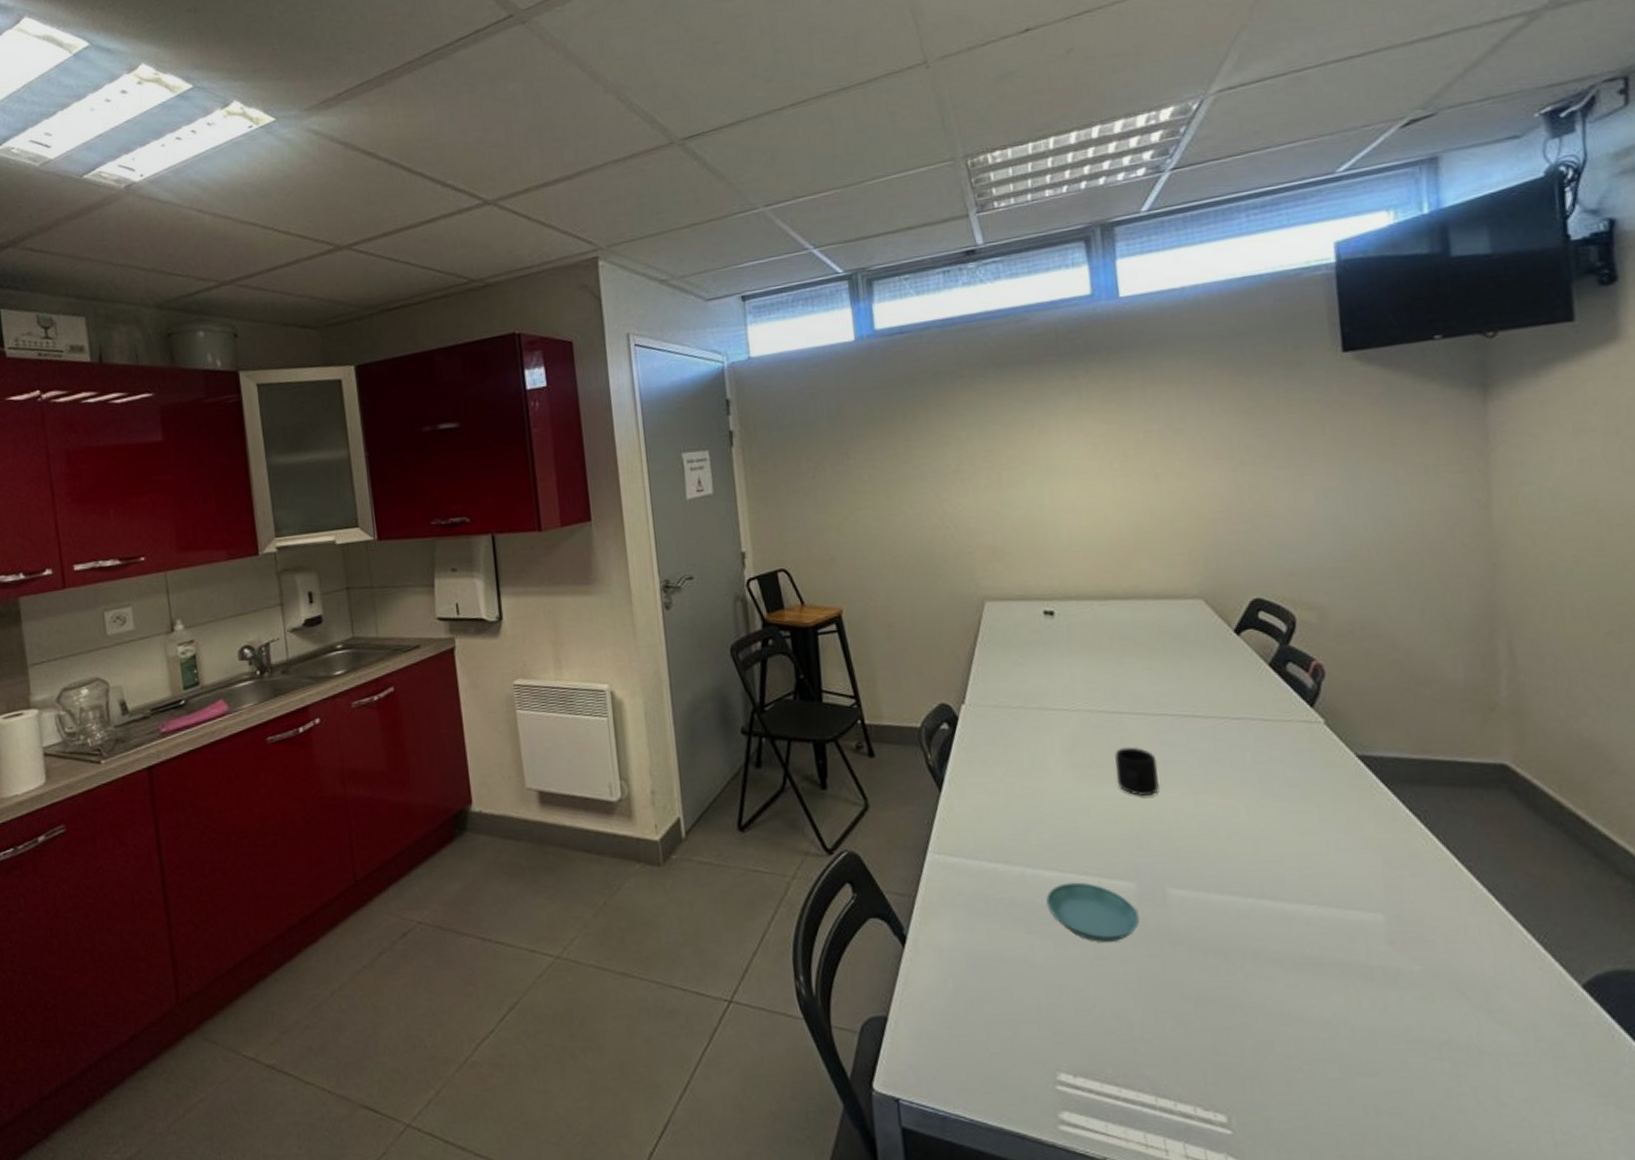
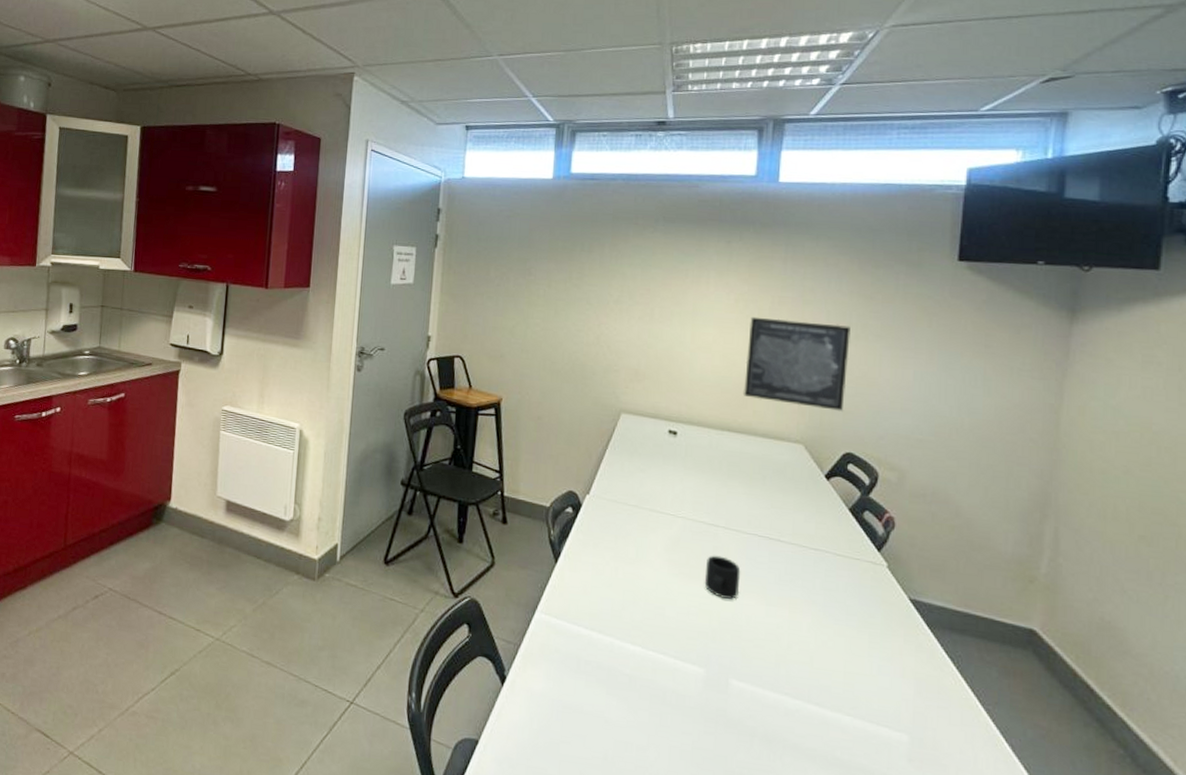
saucer: present [1046,882,1140,943] -> none [627,658,703,715]
wall art: none [1115,451,1241,556] -> present [742,316,851,411]

